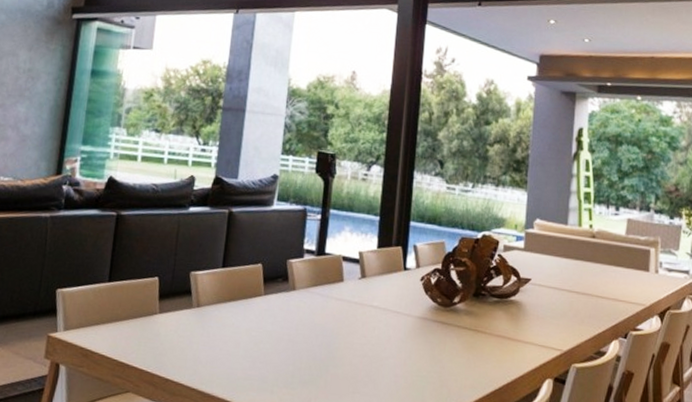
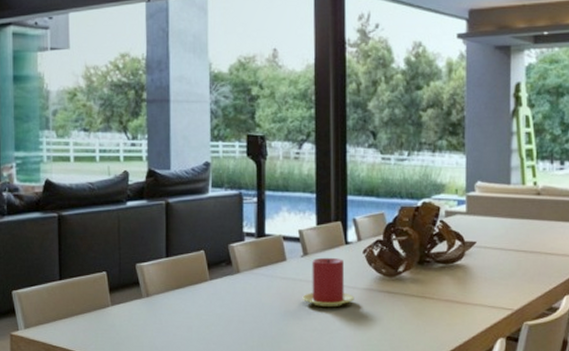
candle: none [355,281,408,333] -> present [302,257,354,306]

